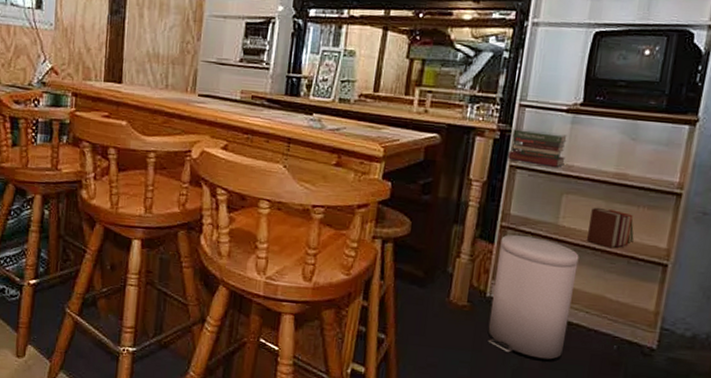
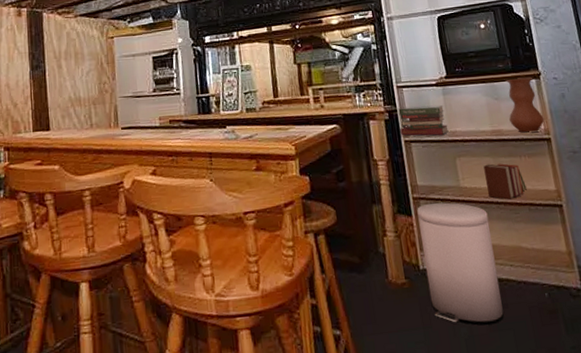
vase: none [640,120,687,184] -> present [505,77,545,133]

